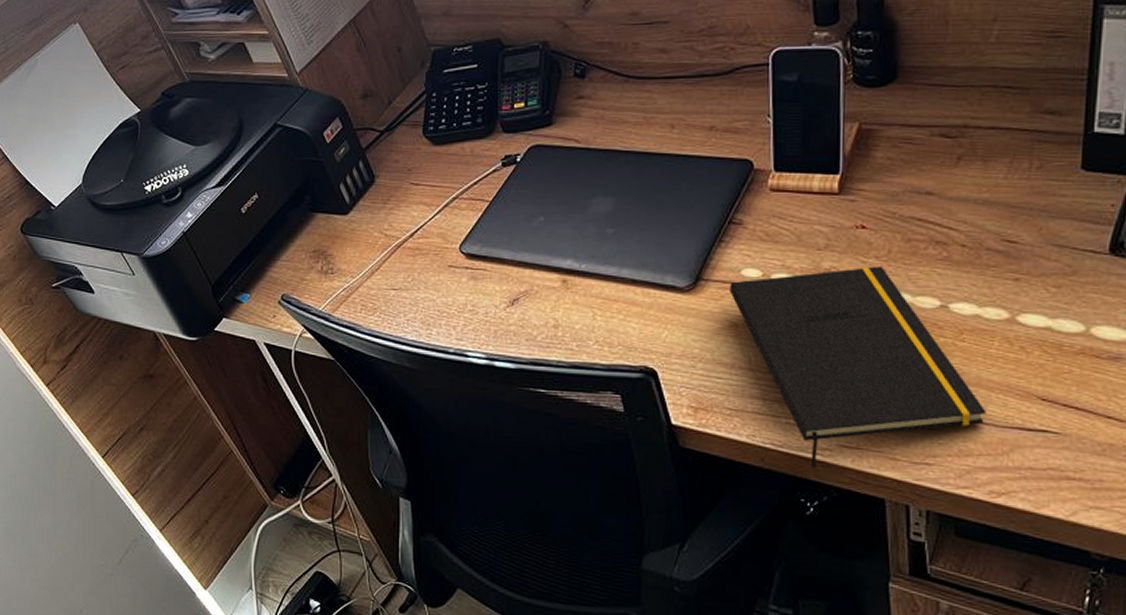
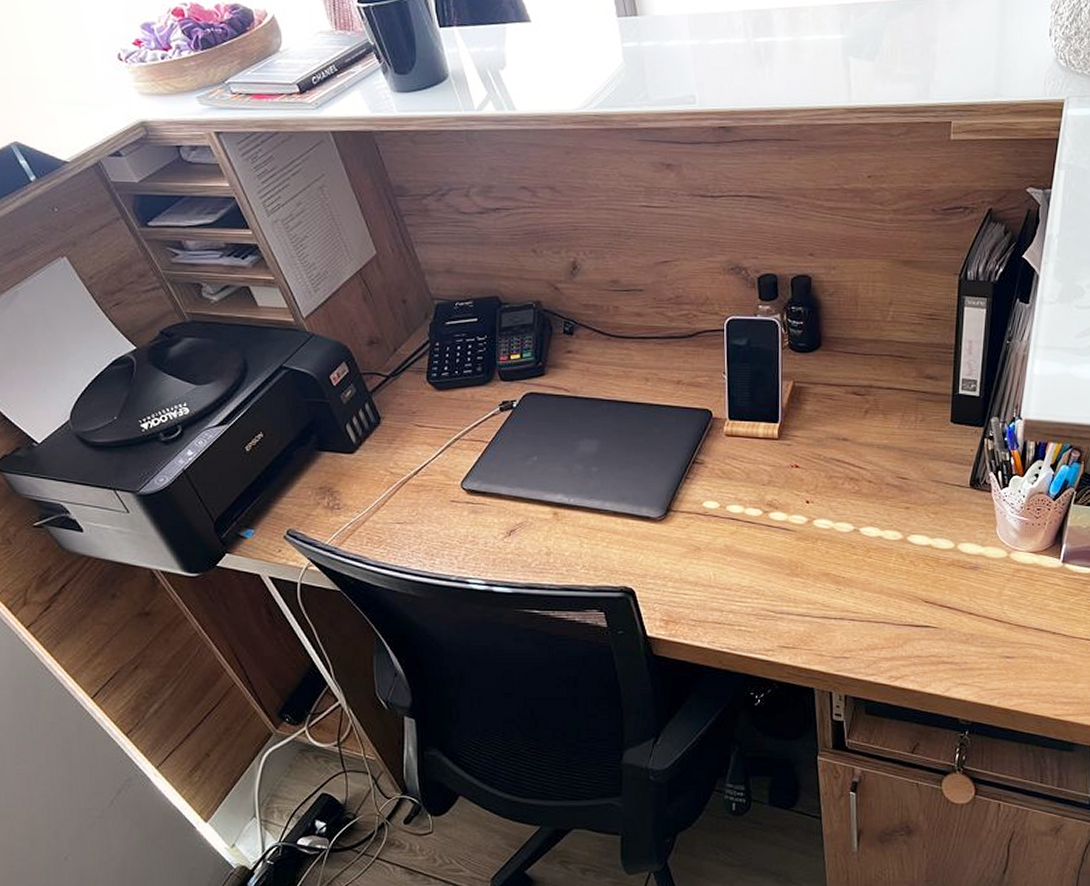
notepad: present [730,266,986,469] -> none [694,498,887,667]

